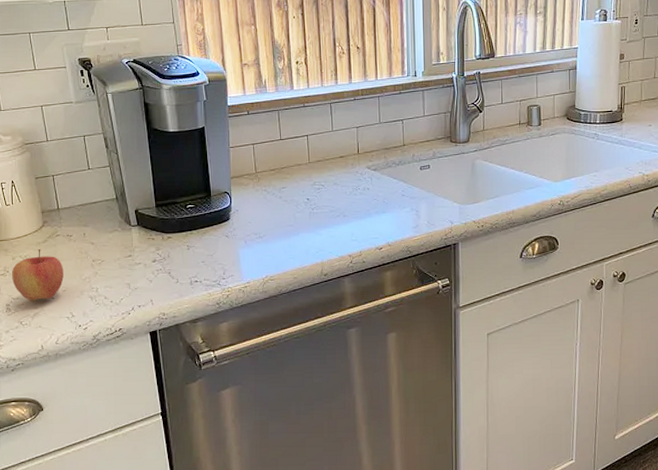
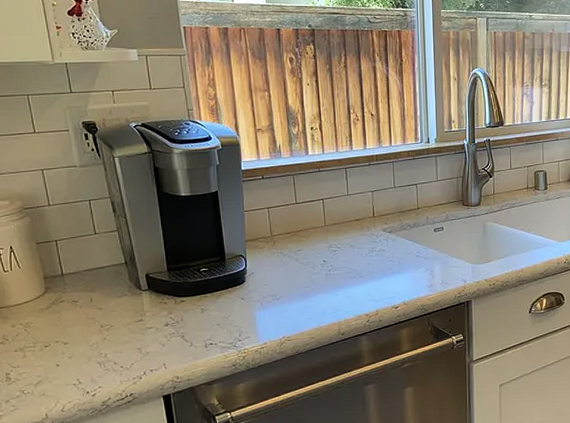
apple: present [11,248,64,302] -> none [11,315,69,370]

